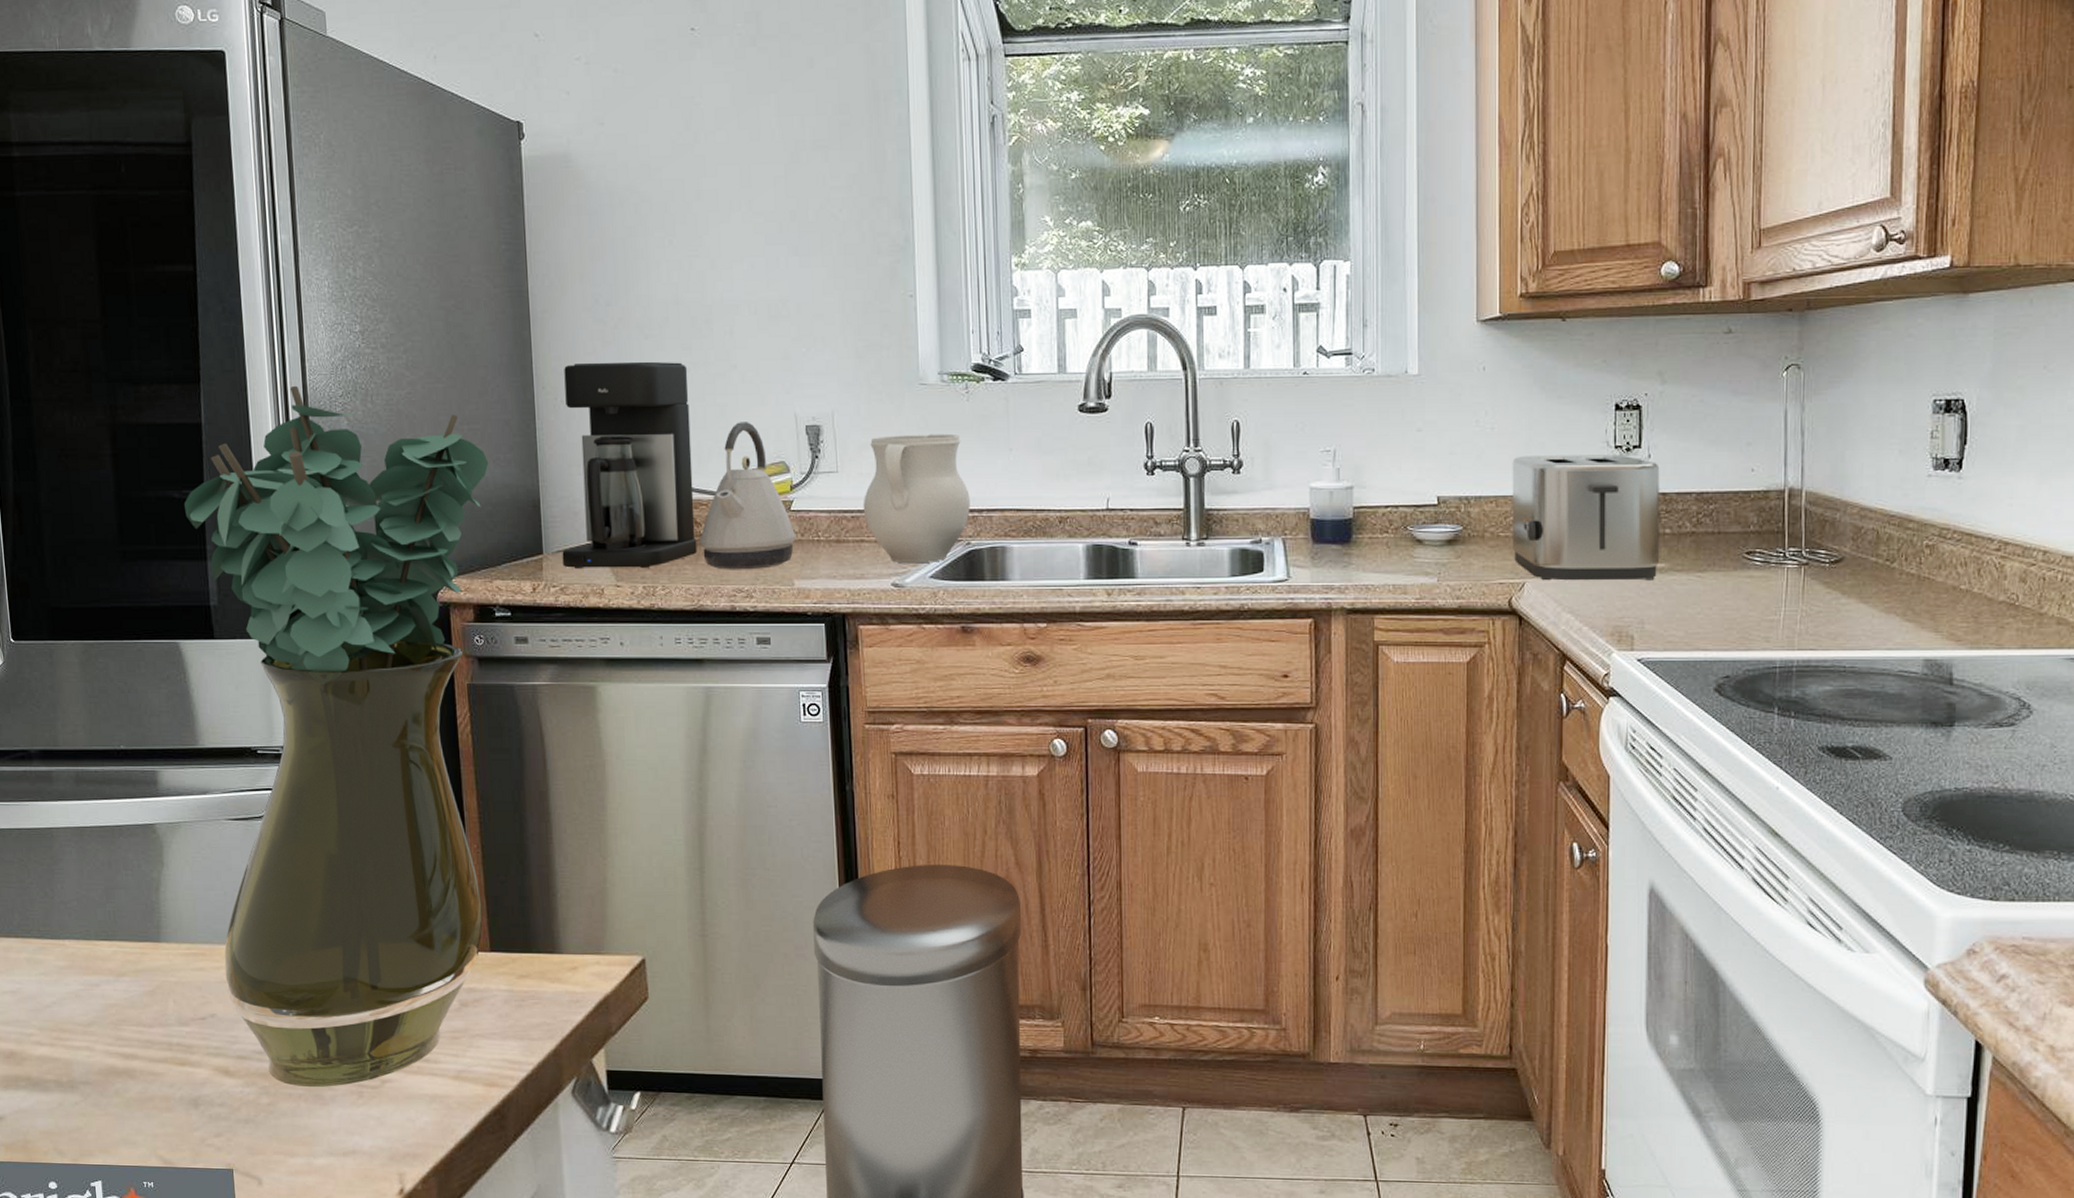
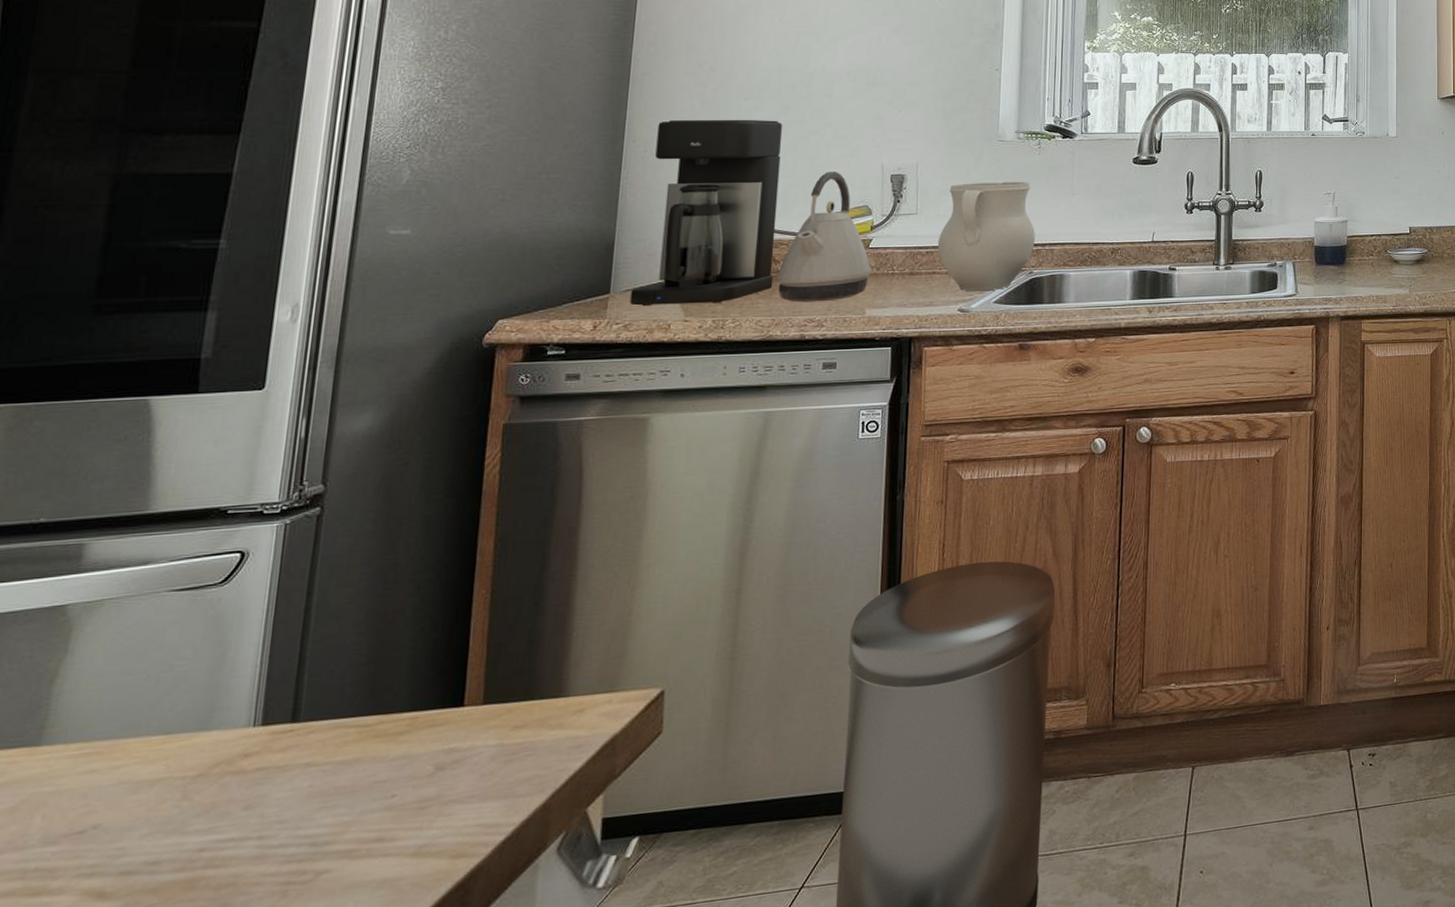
vase: present [183,385,489,1088] -> none [123,137,564,898]

